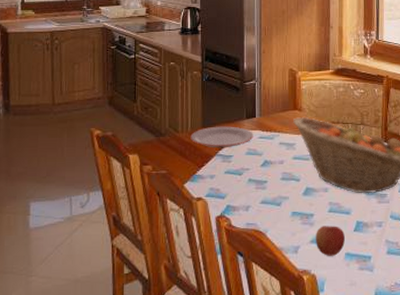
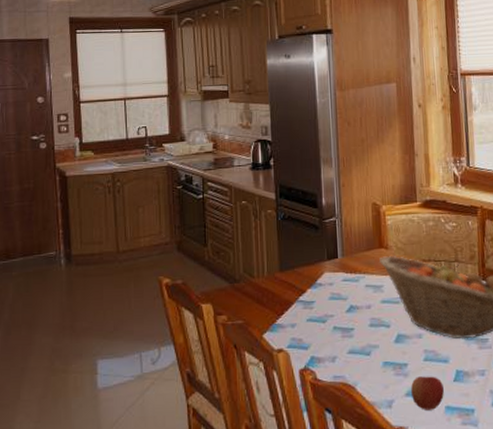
plate: present [190,126,253,148] -> none [267,268,337,294]

